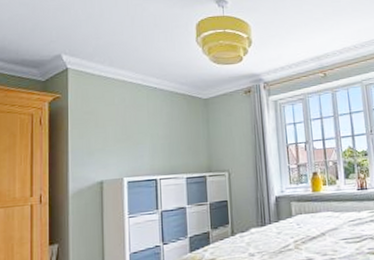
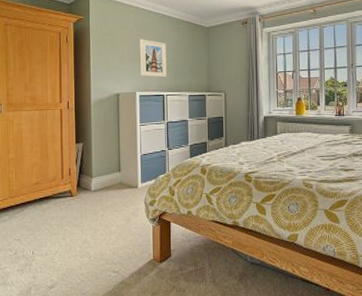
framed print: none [127,116,160,160] -> present [140,39,167,78]

